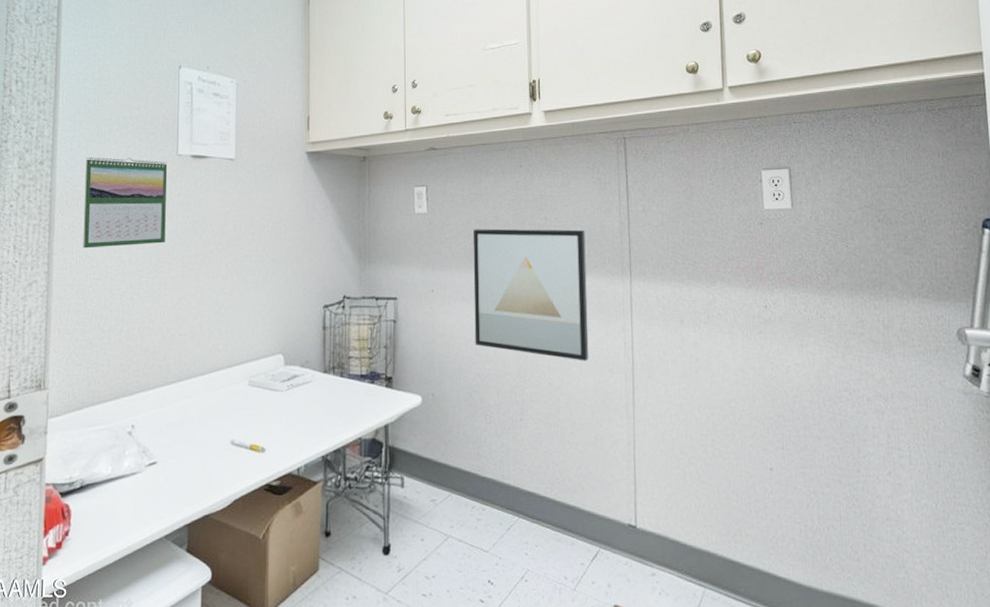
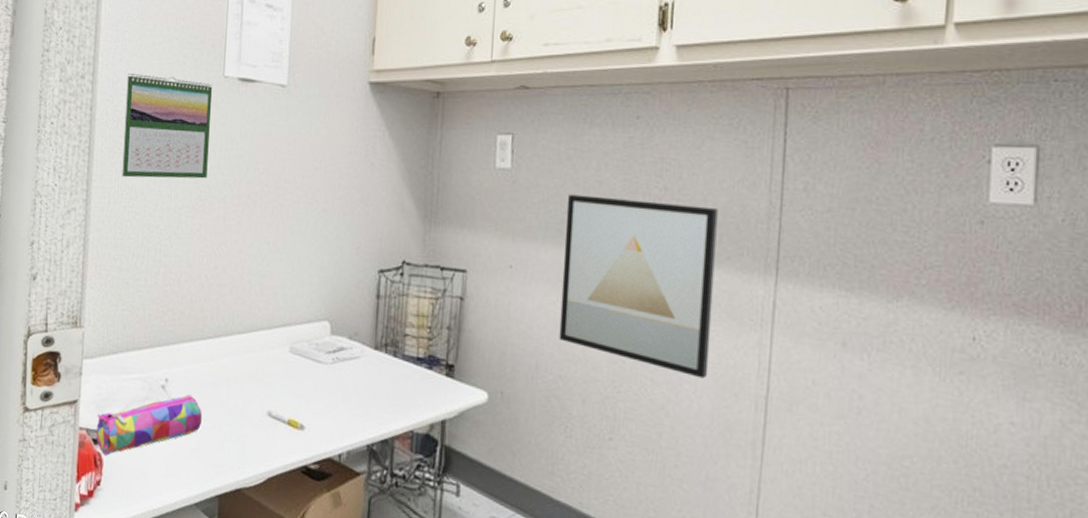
pencil case: none [63,436,168,506] -> present [96,394,202,456]

